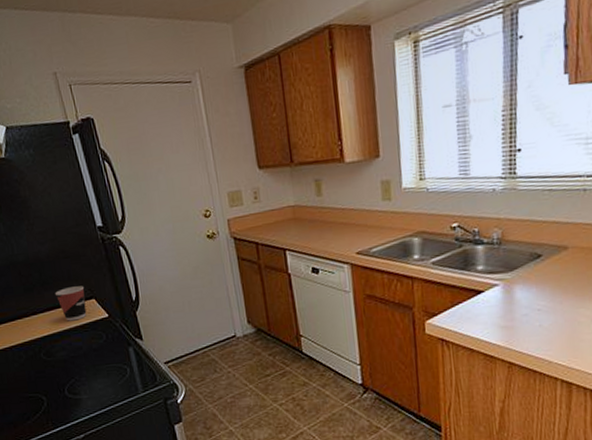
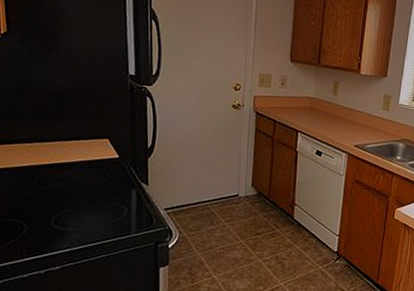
cup: present [54,286,87,321] -> none [66,123,101,156]

